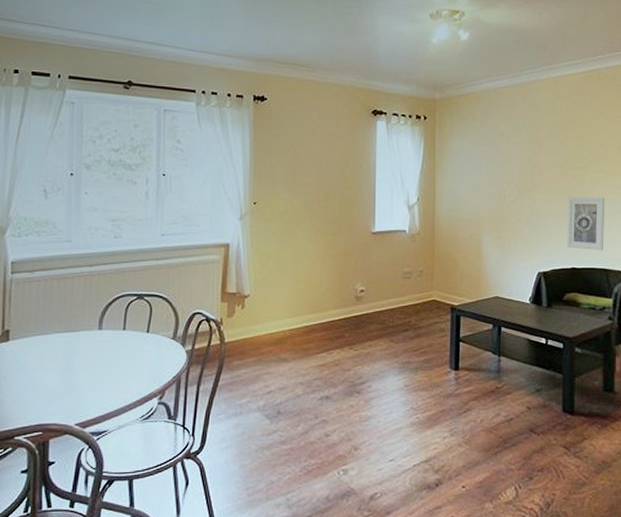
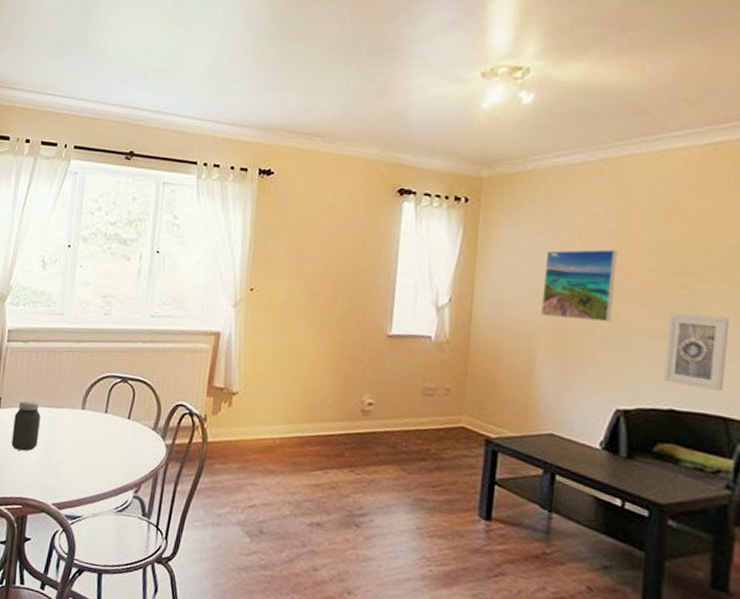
jar: none [25,329,55,379] -> present [11,400,41,451]
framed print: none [484,152,533,207] -> present [541,249,618,322]

